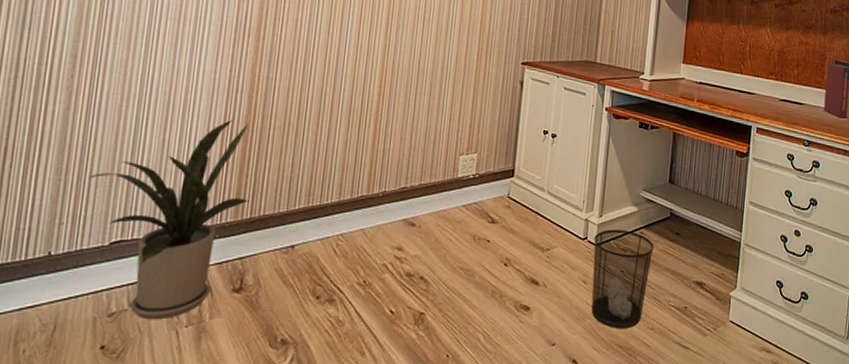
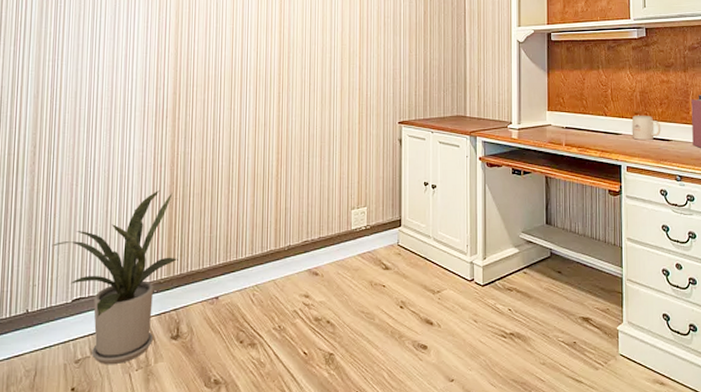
waste bin: present [591,229,654,328] -> none [480,270,538,364]
mug: none [765,75,795,103] -> present [631,115,661,141]

